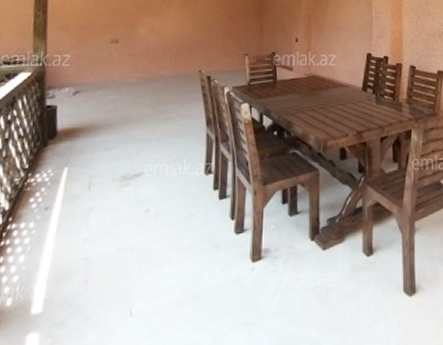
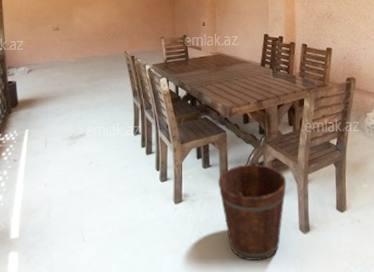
bucket: none [306,206,389,334] -> present [218,161,287,261]

